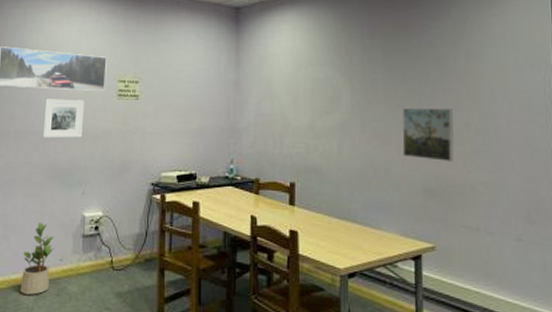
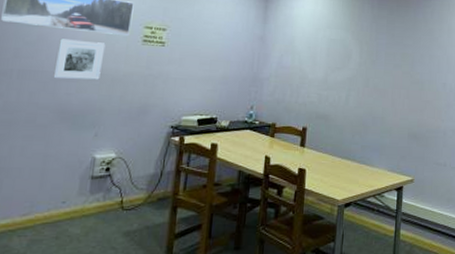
potted plant: present [20,223,55,295] -> none [10,165,58,240]
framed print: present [402,107,454,163] -> none [395,67,435,113]

